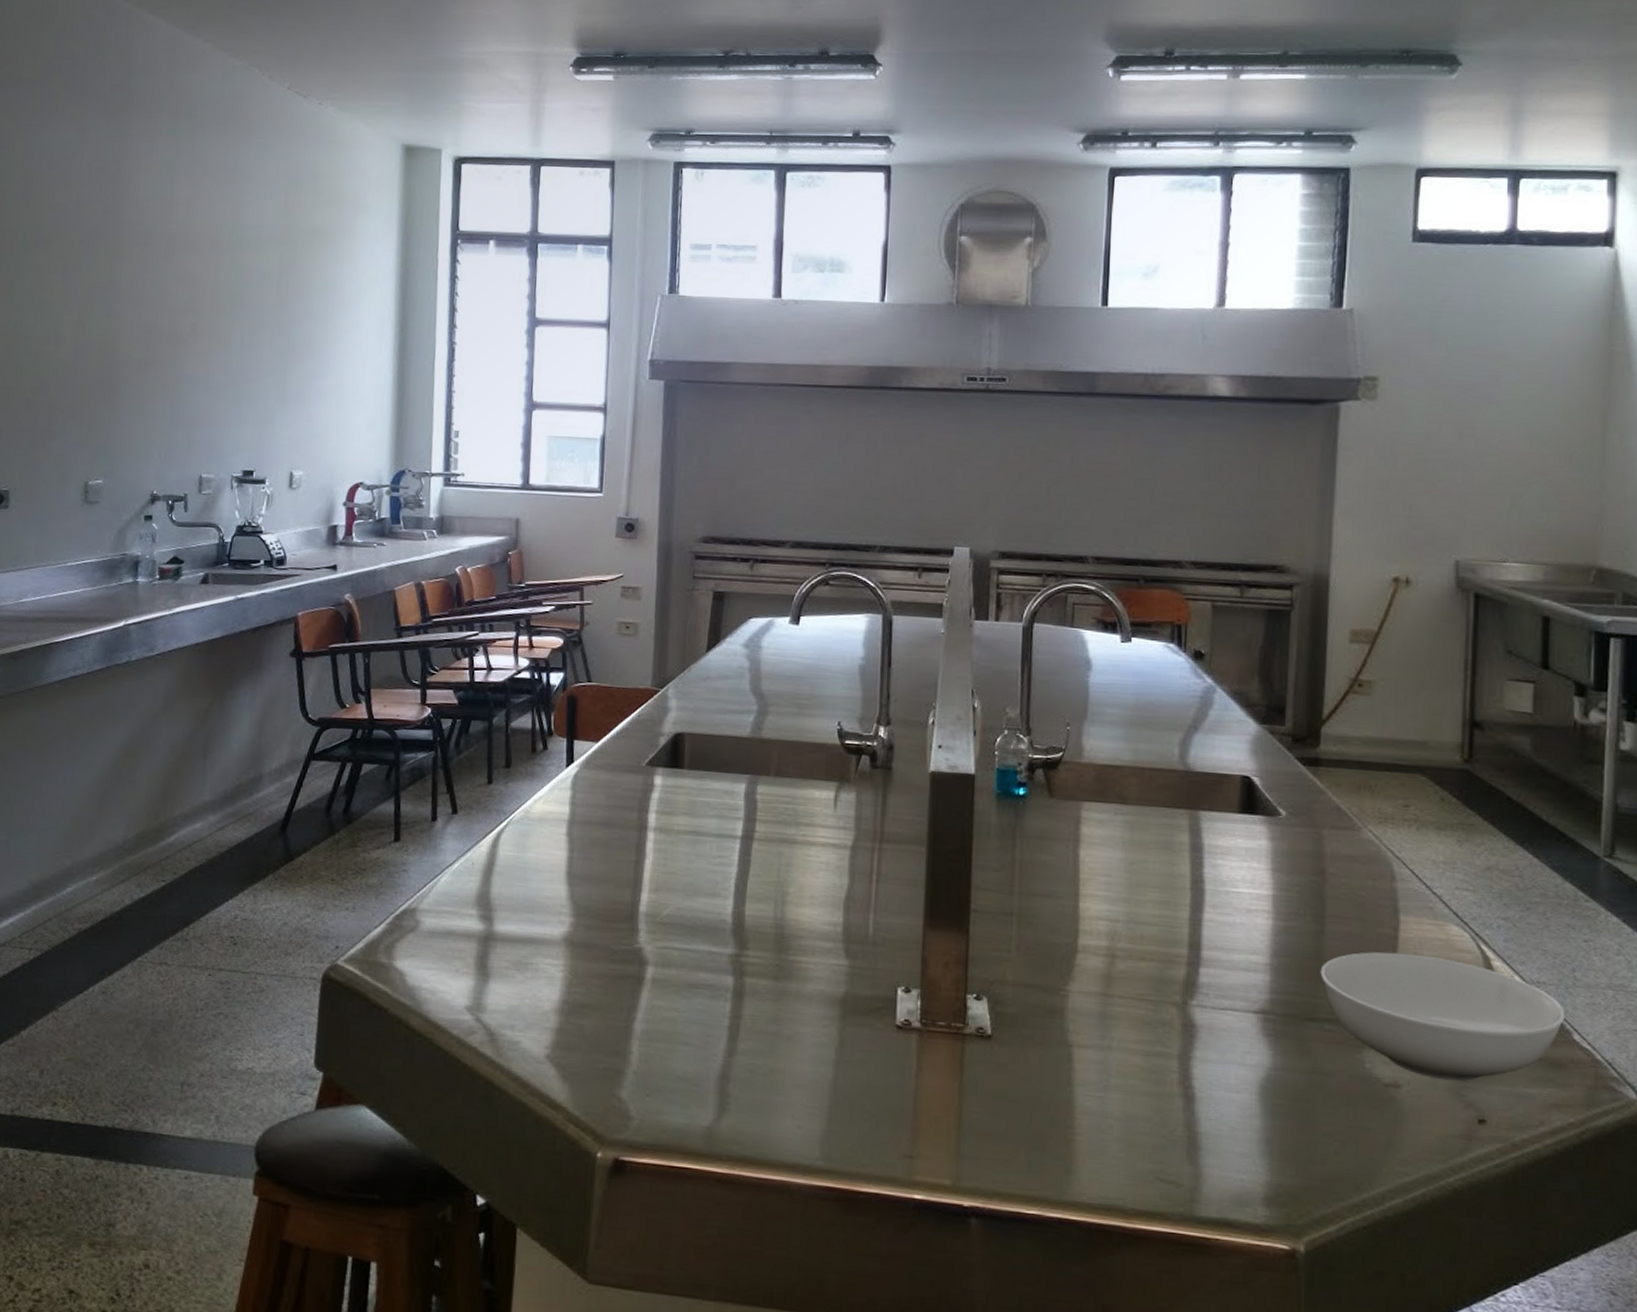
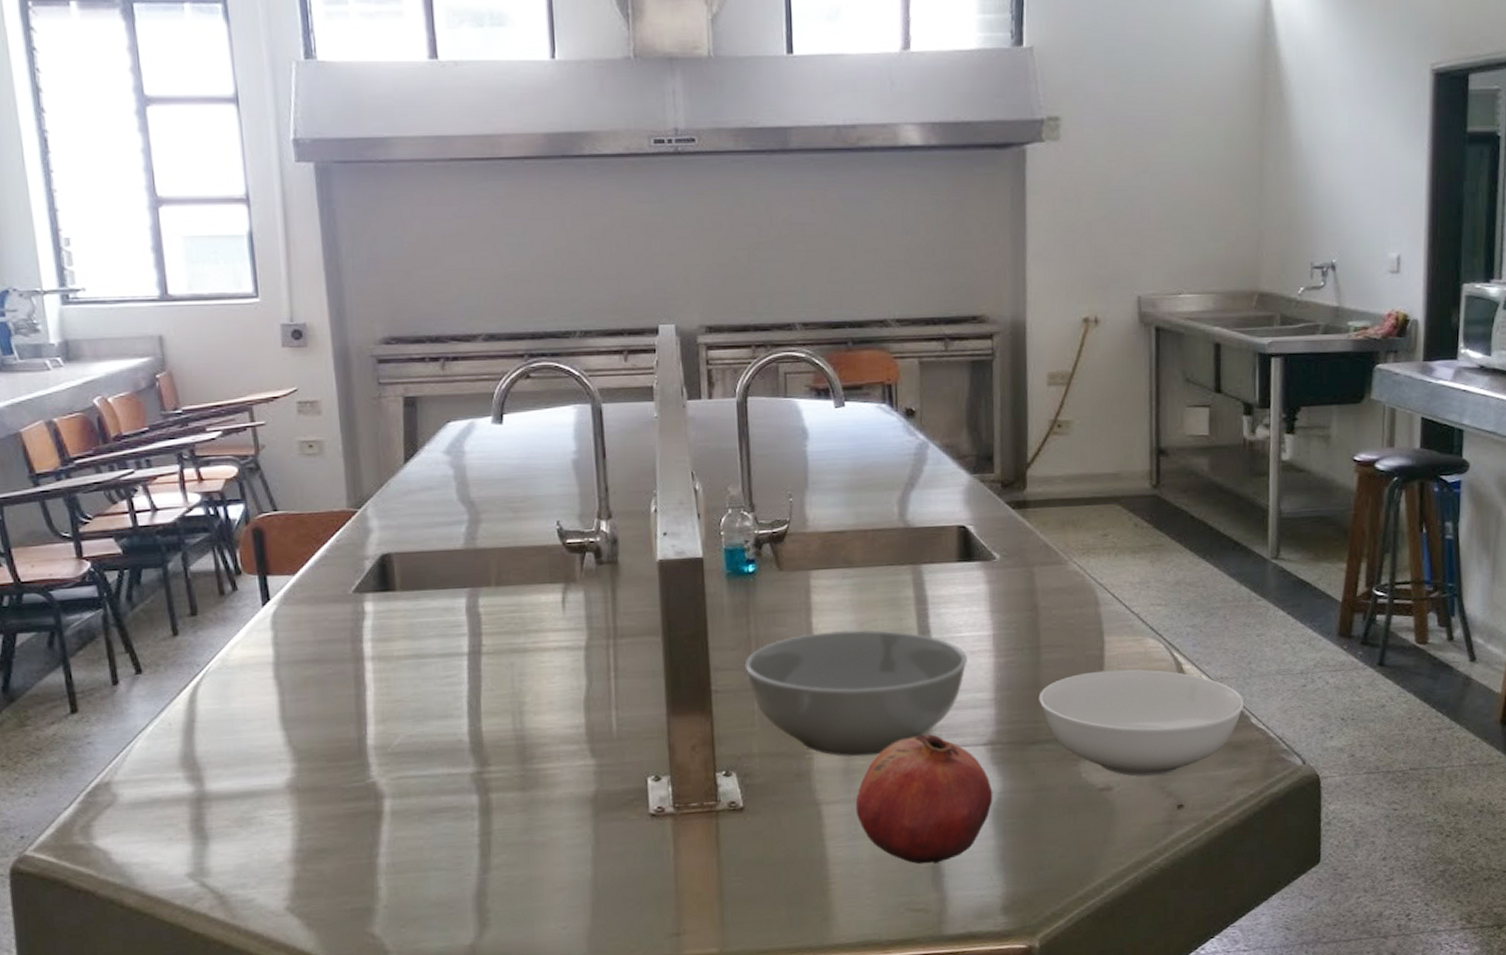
bowl: none [1006,866,1243,1004] -> present [744,629,967,757]
fruit: none [1109,990,1262,1134] -> present [855,734,993,865]

